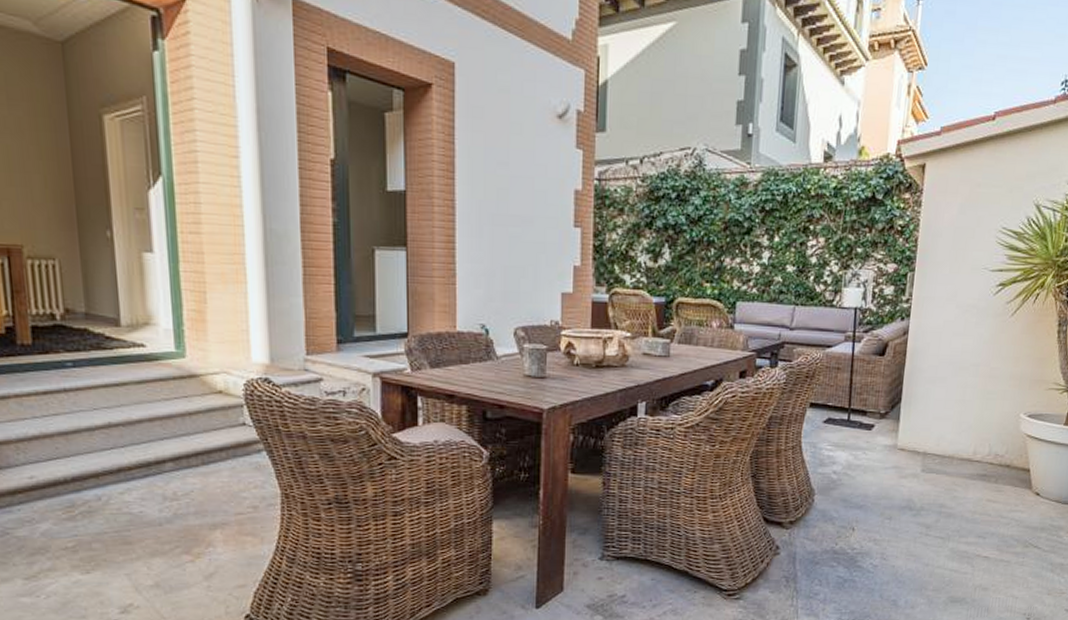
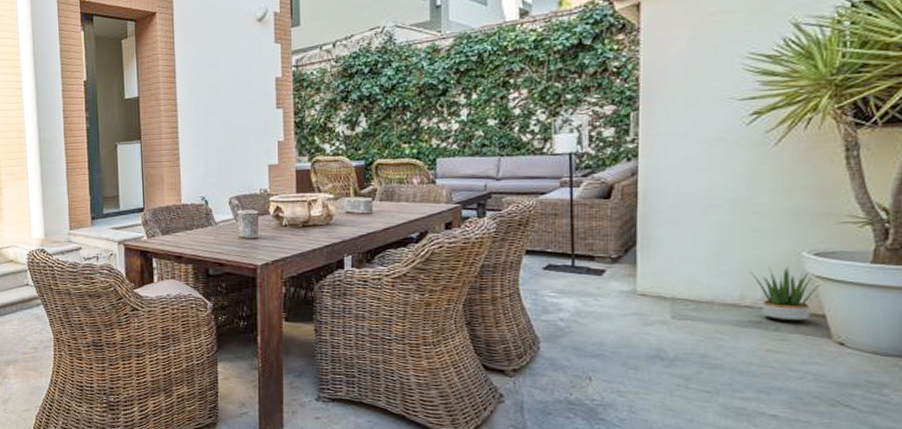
potted plant: none [982,425,1030,475] -> present [749,265,821,322]

